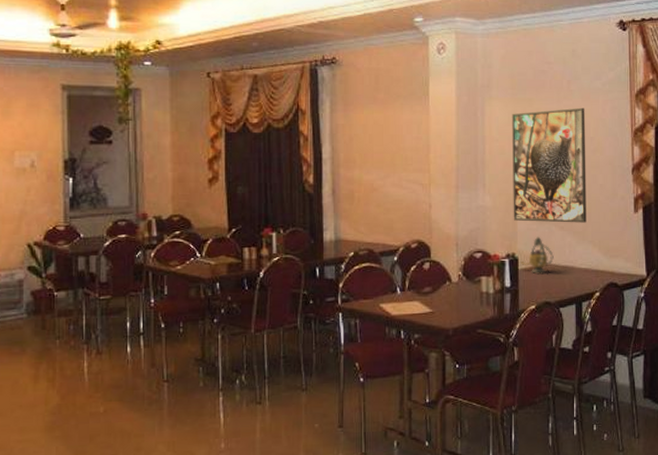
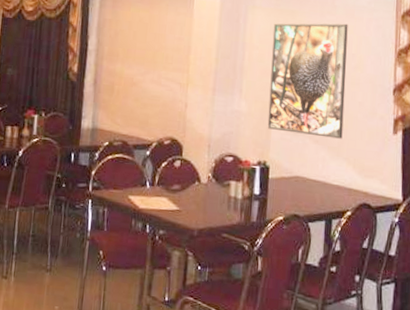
teapot: present [520,236,554,273] -> none [271,147,306,185]

